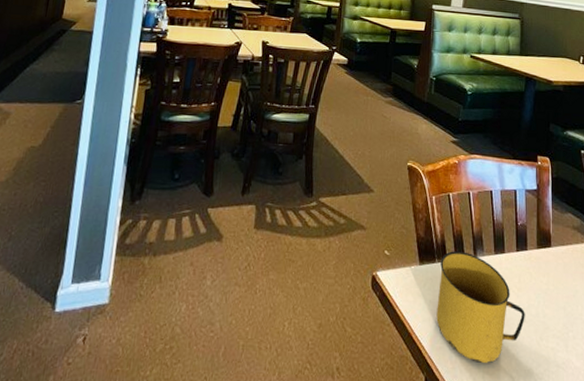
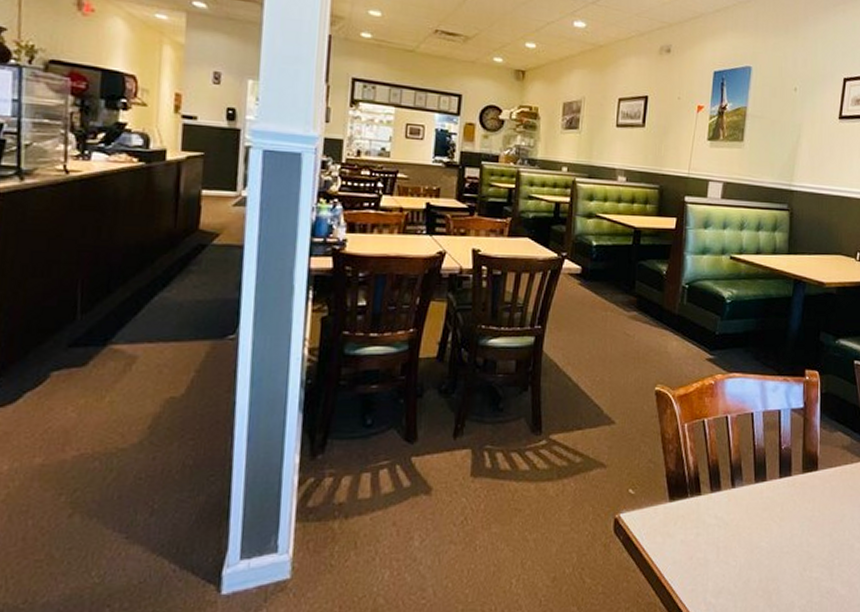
mug: present [436,251,525,363] -> none [688,483,788,601]

